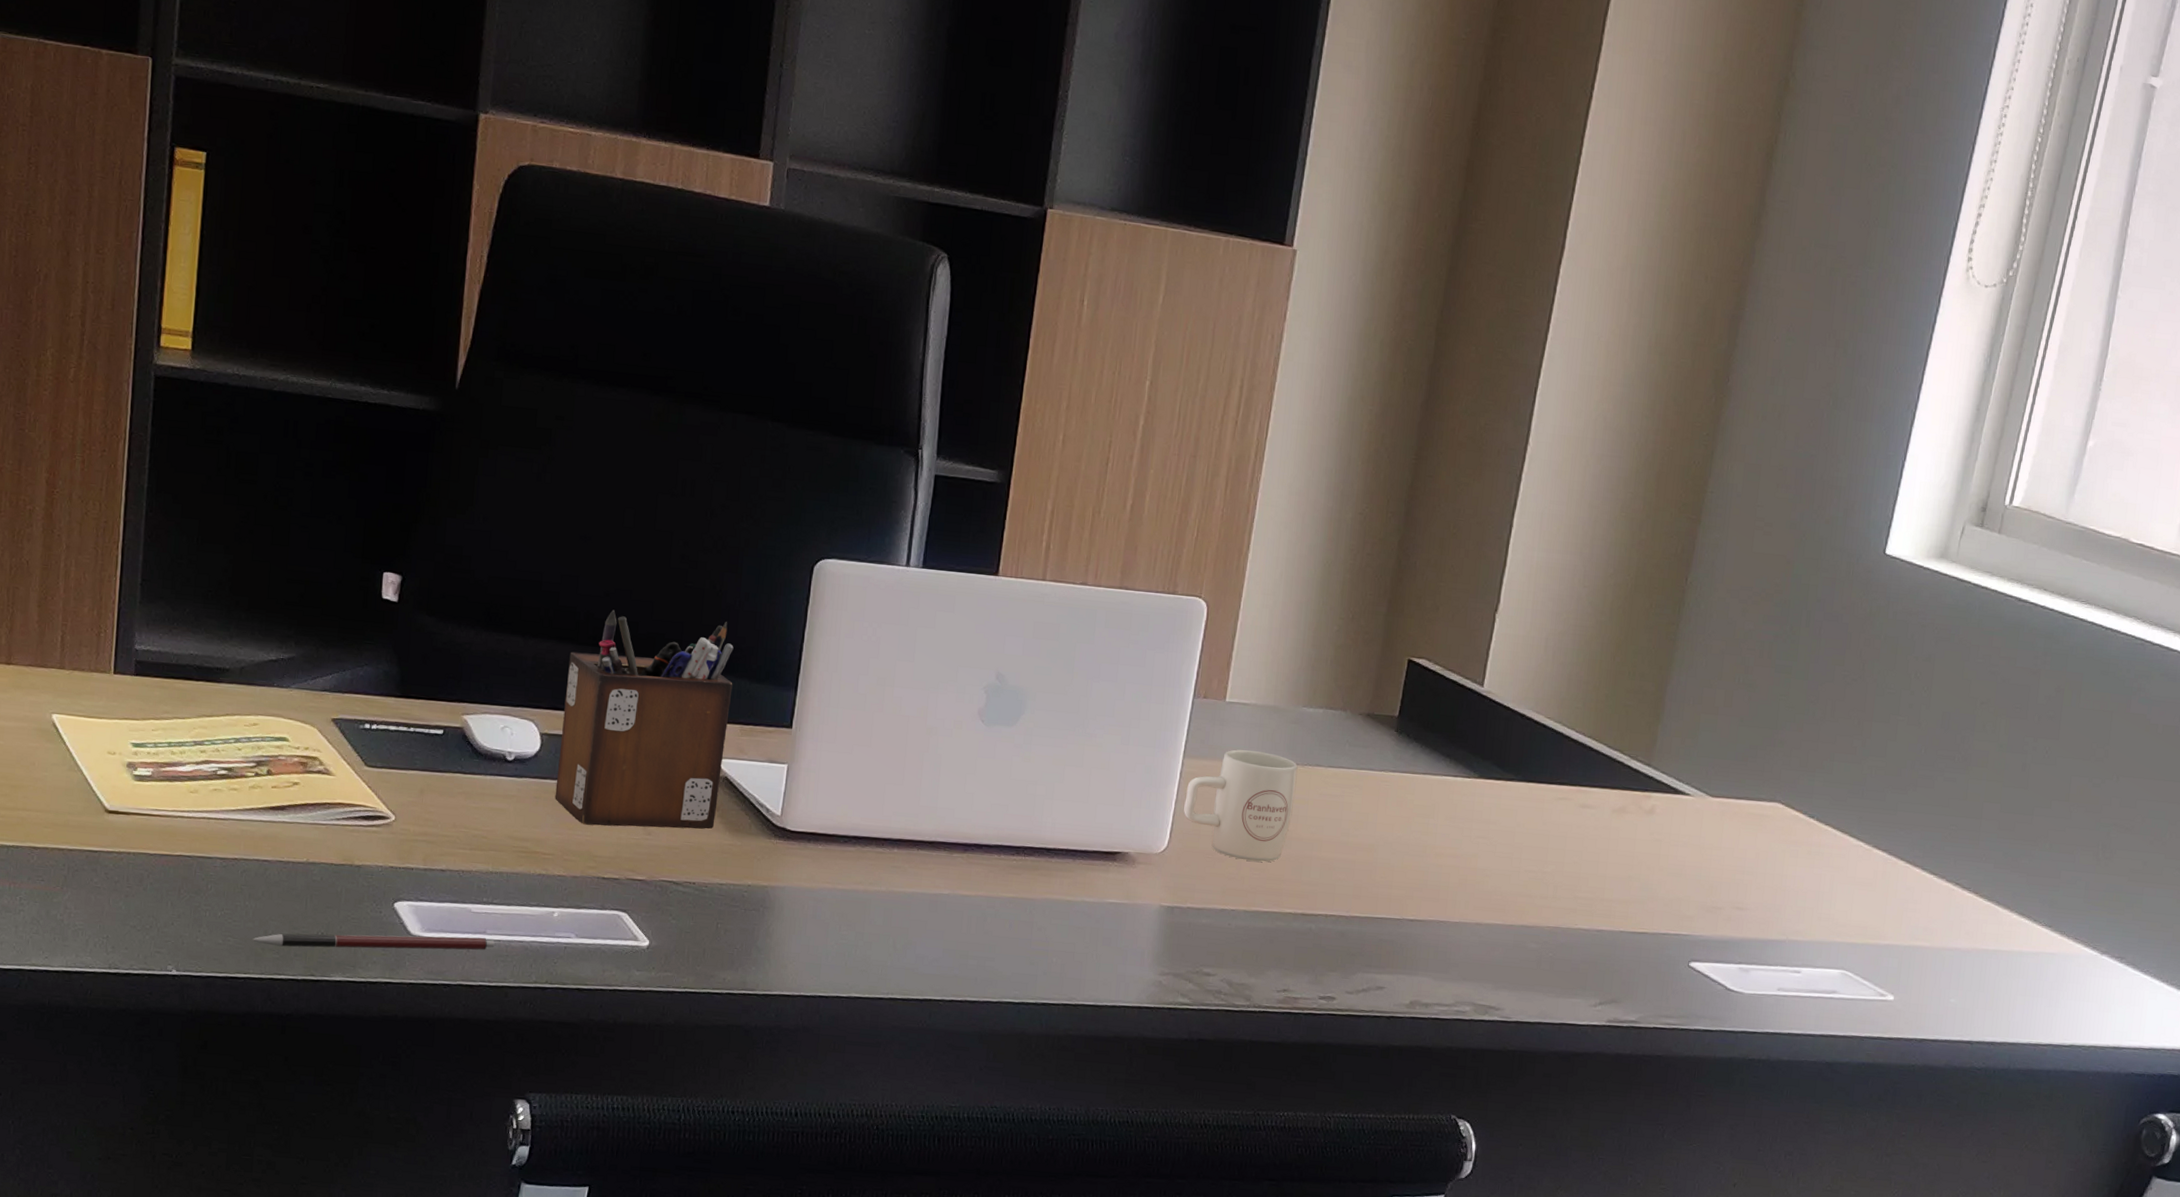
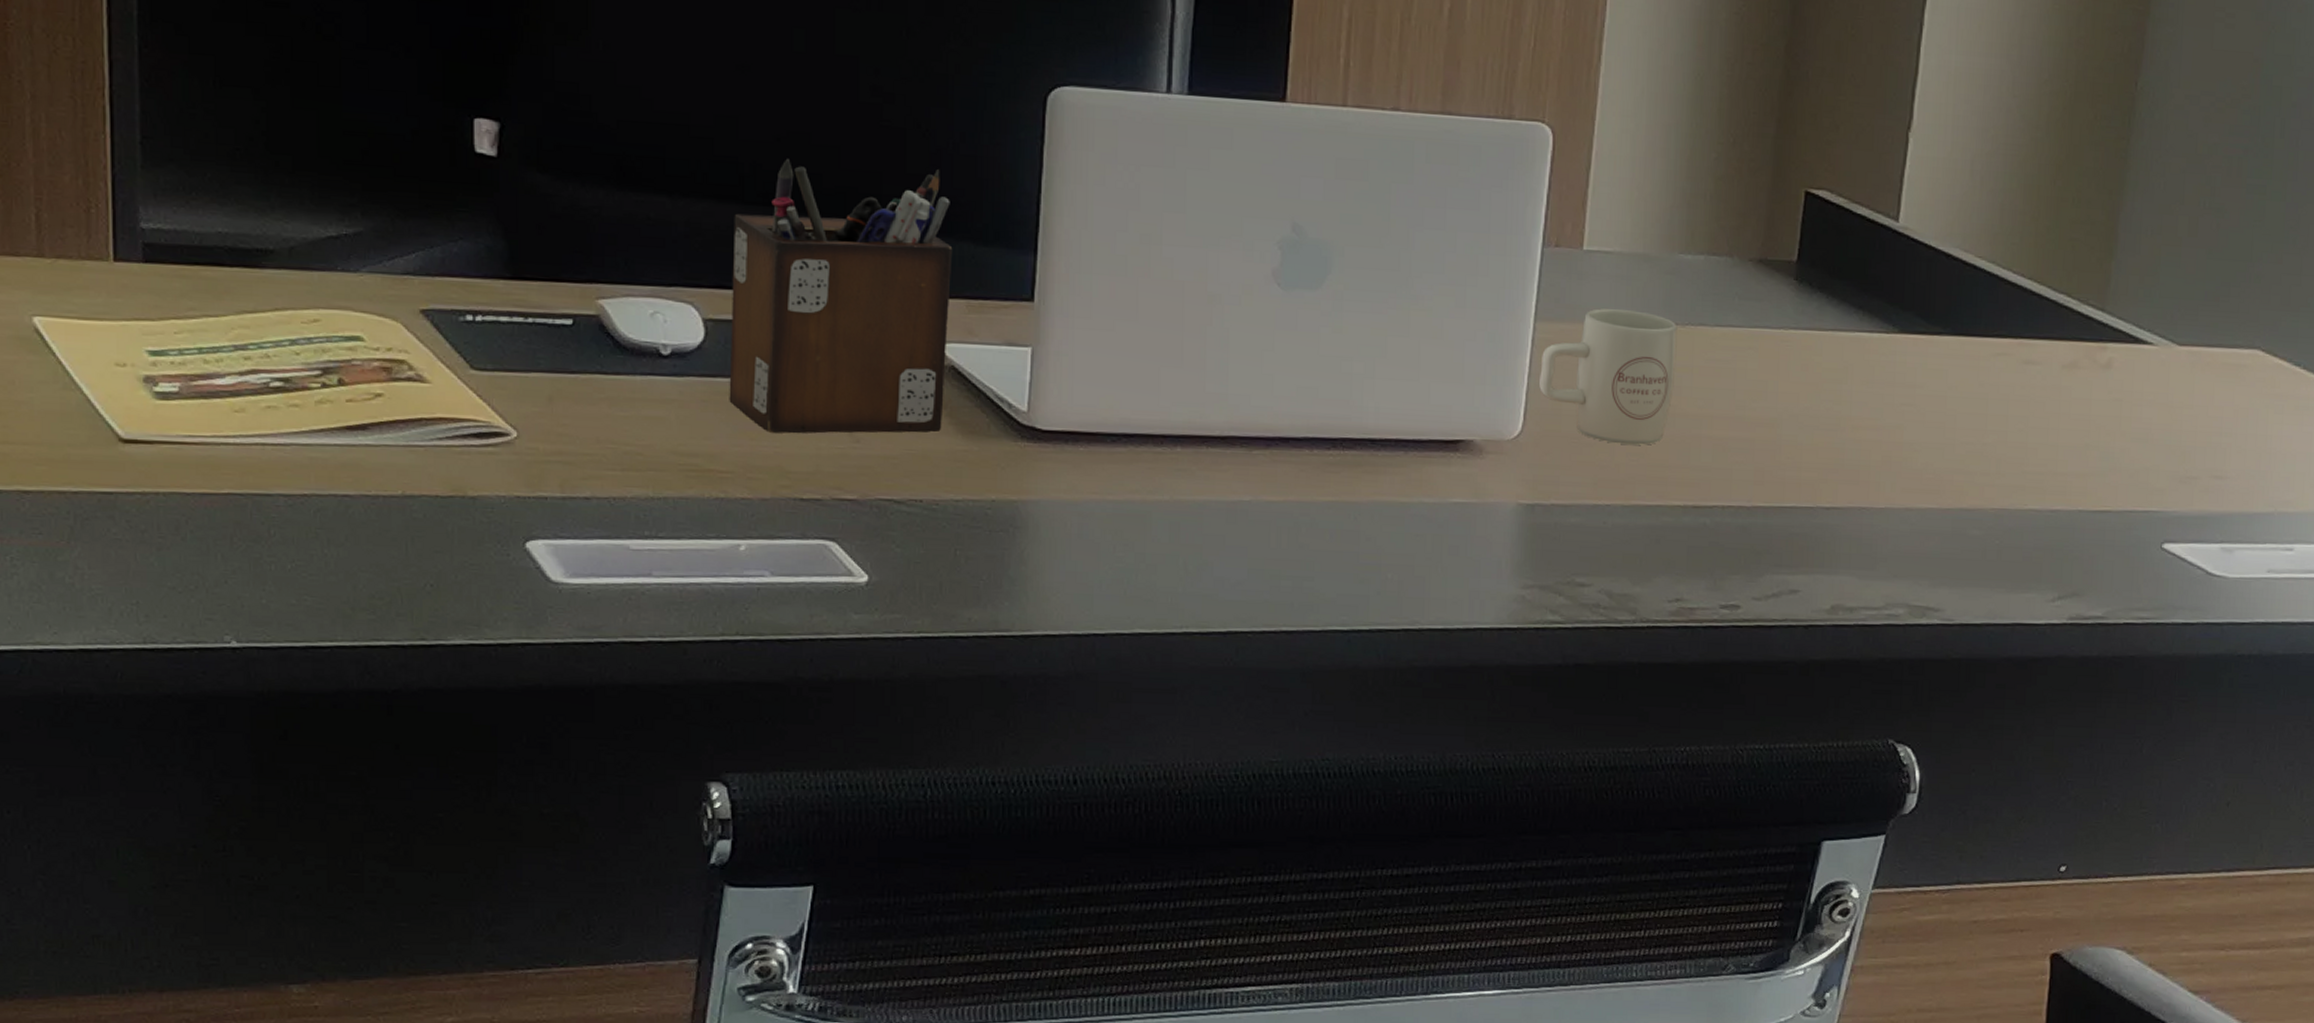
pen: present [252,933,495,951] -> none [337,580,664,605]

